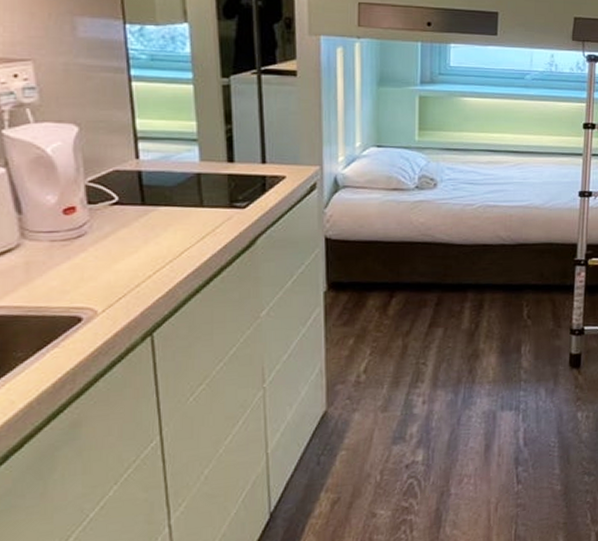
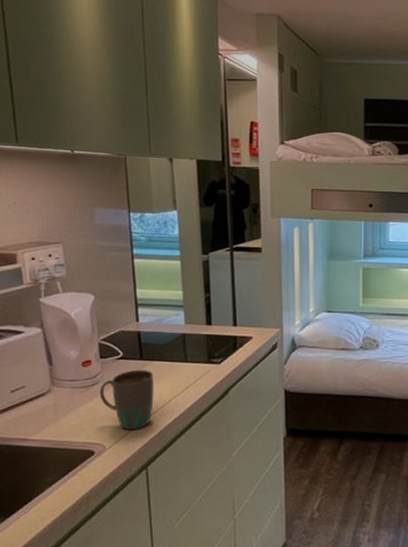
mug: none [88,216,161,291] -> present [99,369,154,431]

